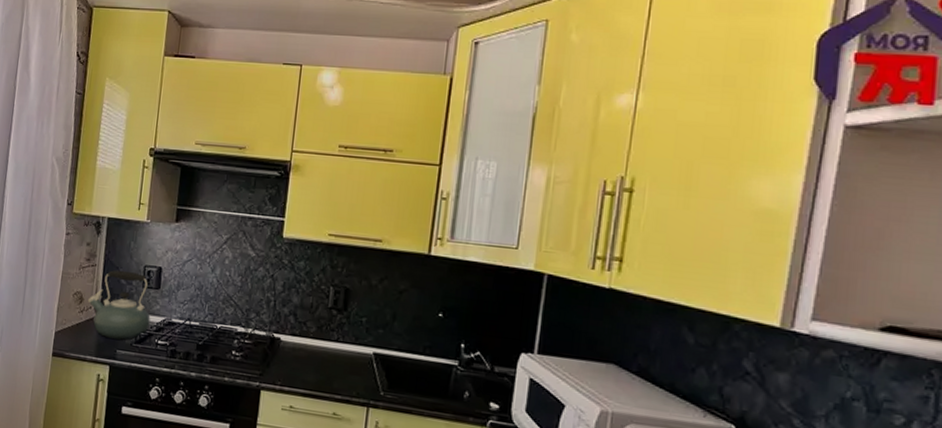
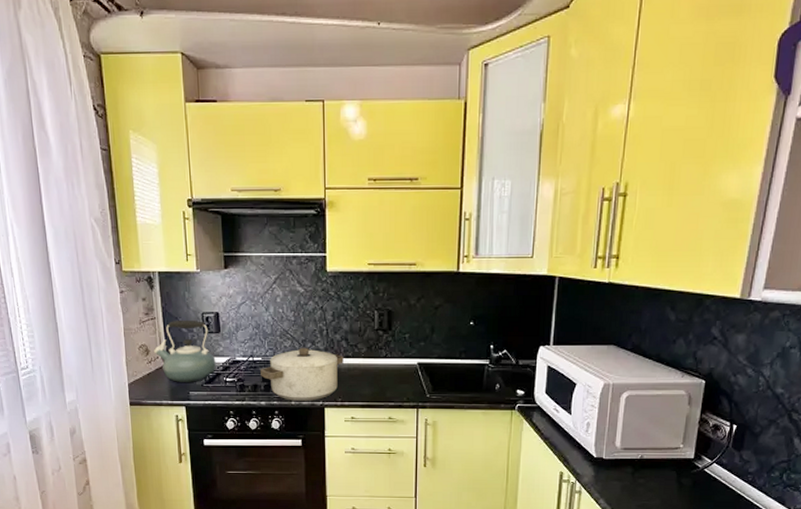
cooking pot: none [195,317,289,380] -> present [260,347,344,401]

